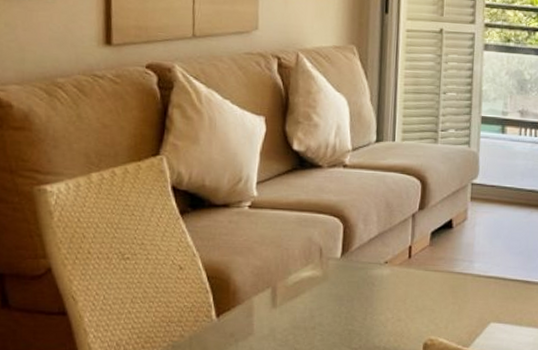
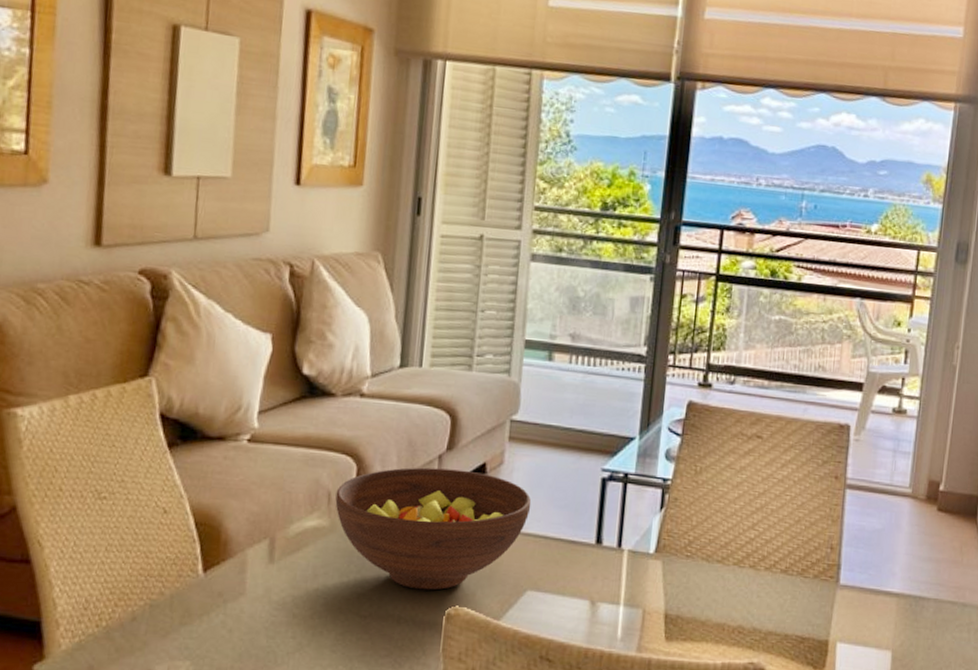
fruit bowl: none [326,225,492,325] -> present [335,467,532,590]

